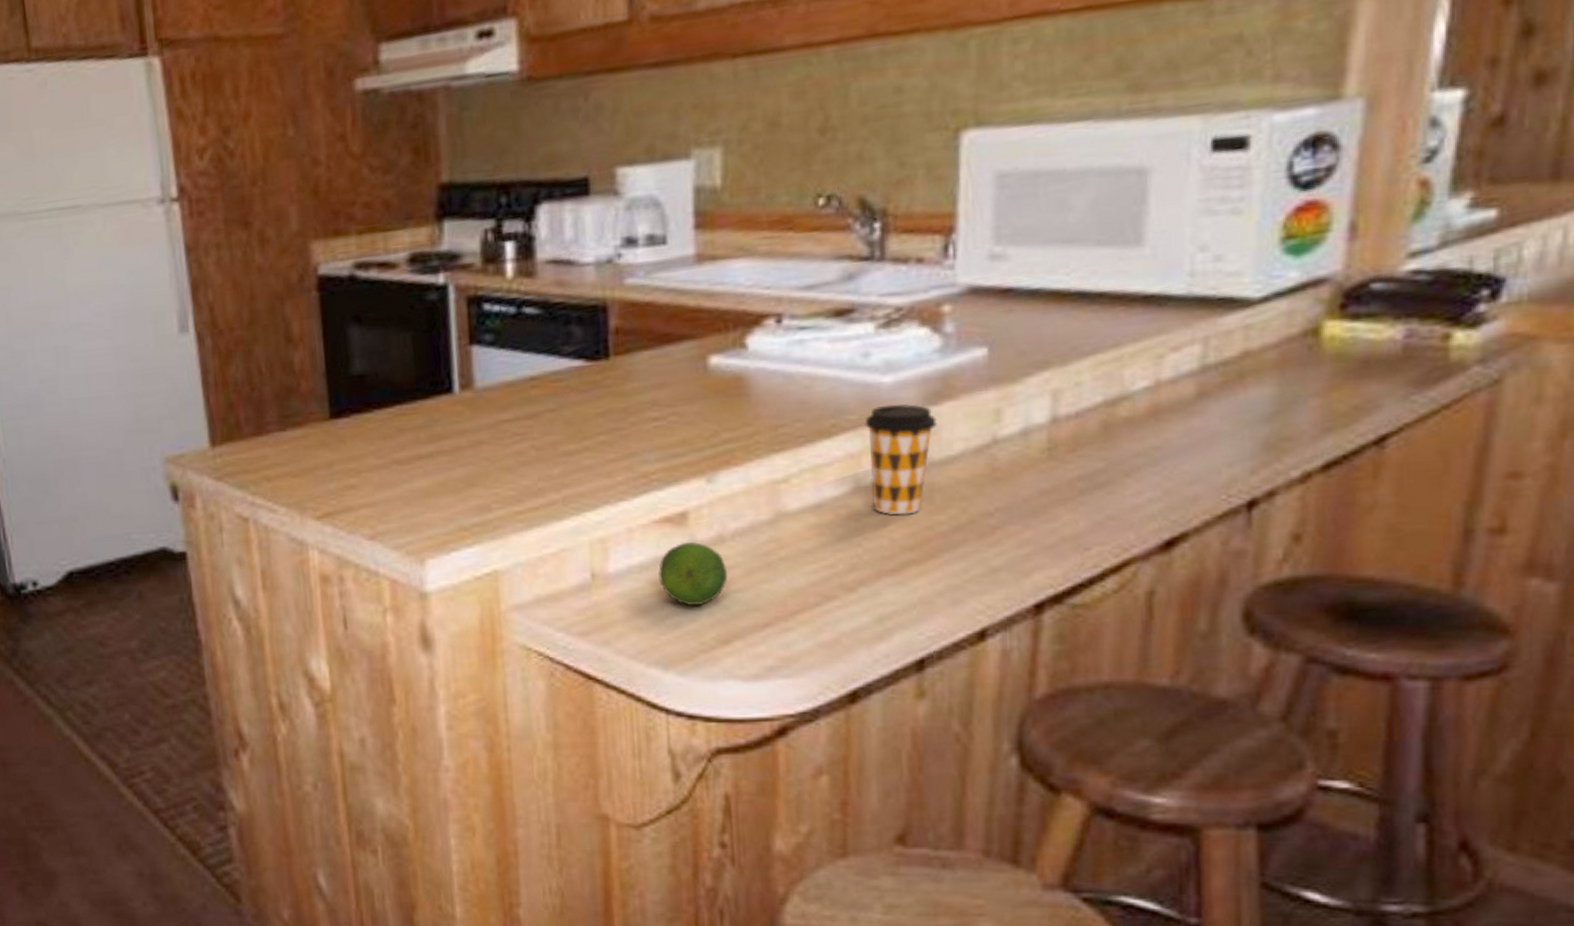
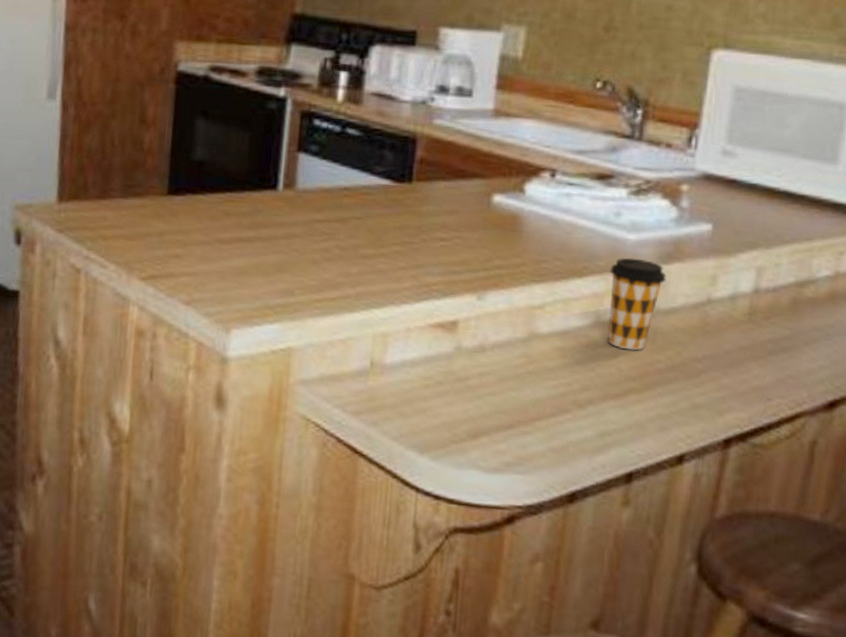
fruit: present [658,542,728,607] -> none [426,346,484,402]

